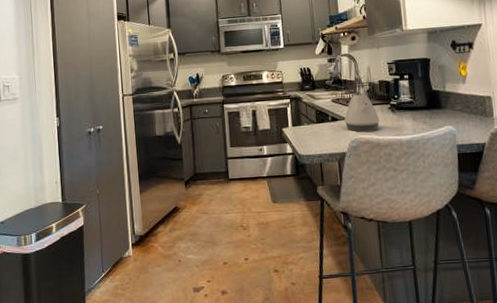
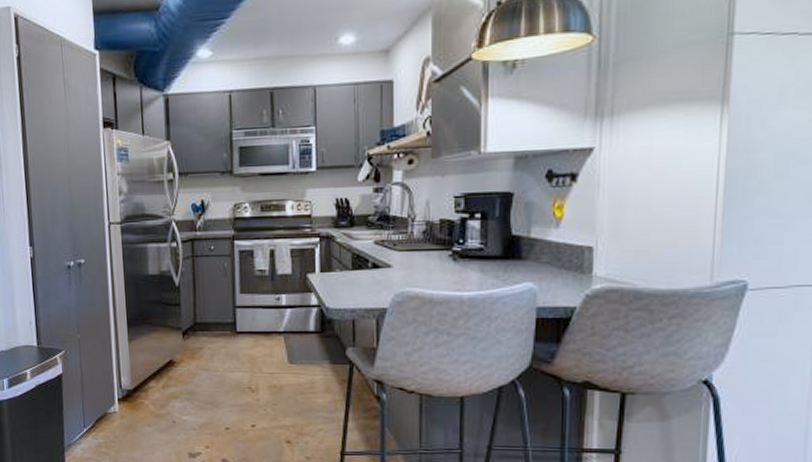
kettle: present [344,77,380,132] -> none [389,213,436,284]

